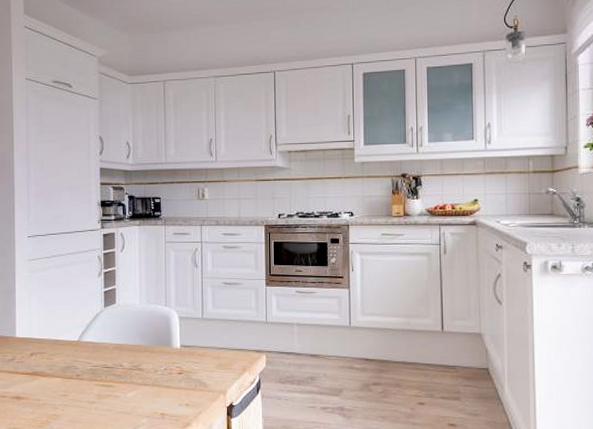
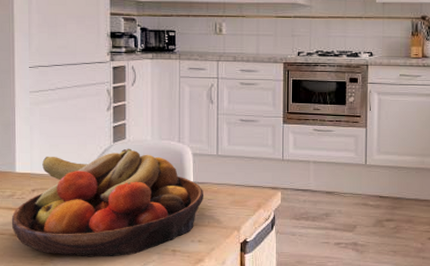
fruit bowl: none [12,313,191,420] -> present [11,148,204,257]

